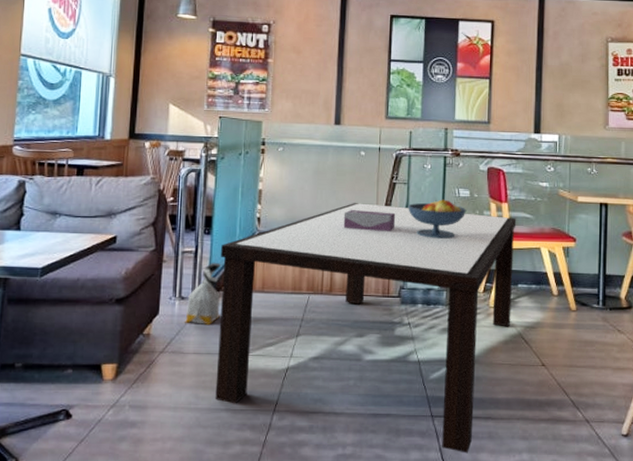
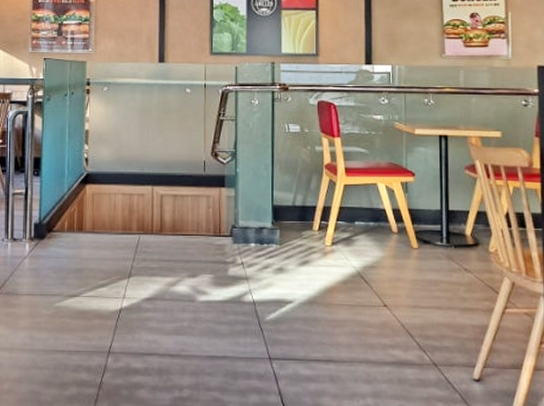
bag: present [185,262,222,326] -> none [18,203,52,267]
dining table: present [215,203,517,454] -> none [50,141,351,398]
tissue box: present [343,209,396,233] -> none [171,147,225,170]
fruit bowl: present [408,199,467,239] -> none [237,135,298,176]

